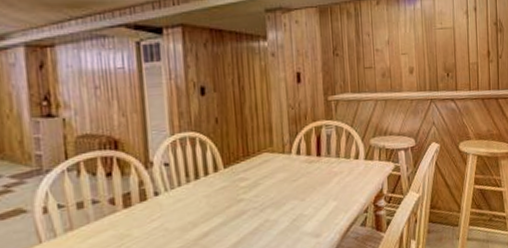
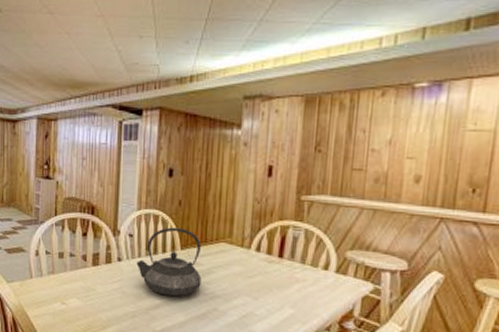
teapot: none [177,146,250,221] -> present [136,227,202,297]

